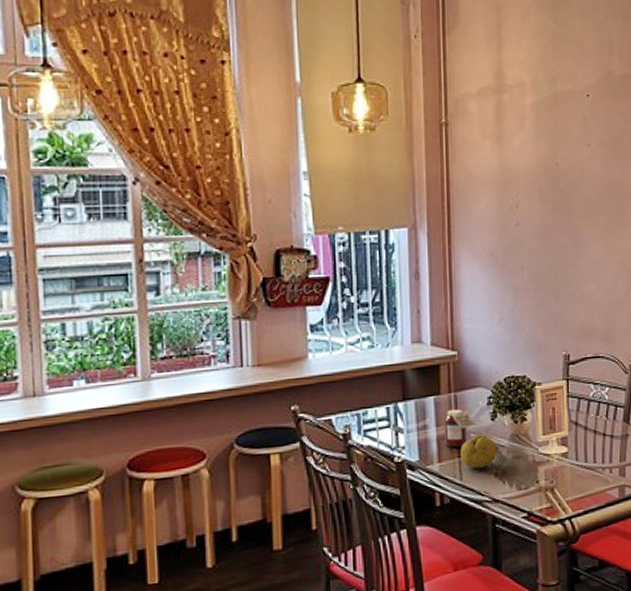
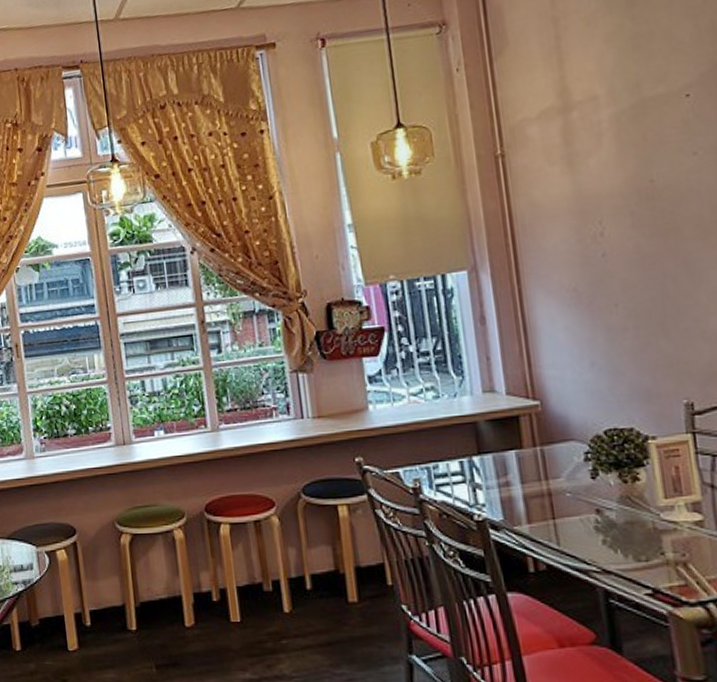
jar: present [444,409,477,447] -> none [531,465,573,507]
fruit: present [460,434,497,469] -> none [554,493,604,534]

